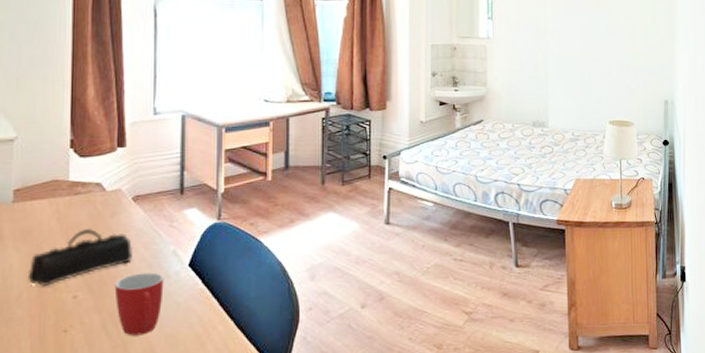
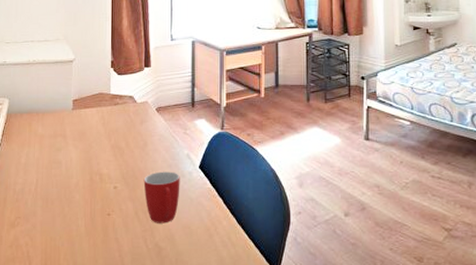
pencil case: present [27,228,134,287] -> none [82,132,157,178]

